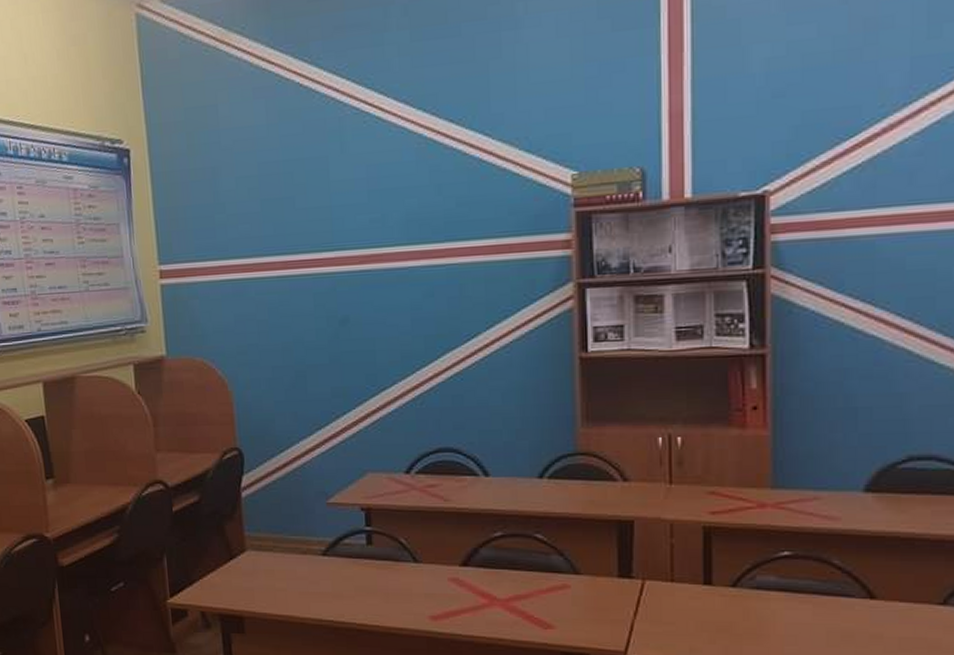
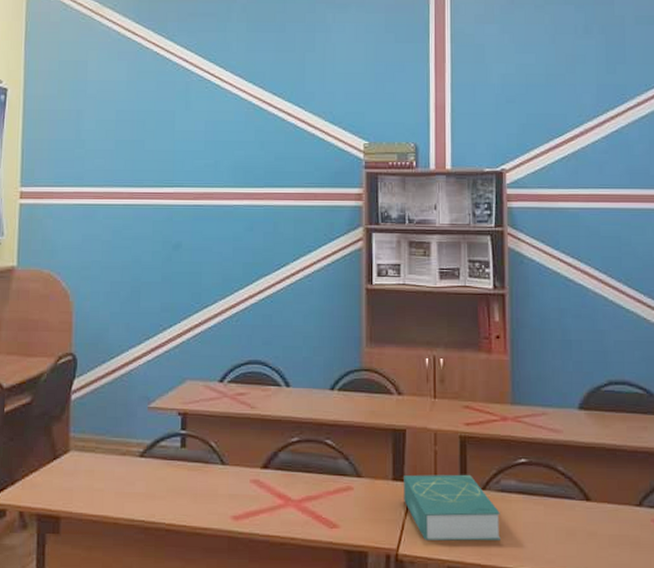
book: none [632,570,755,644] -> present [404,474,501,541]

